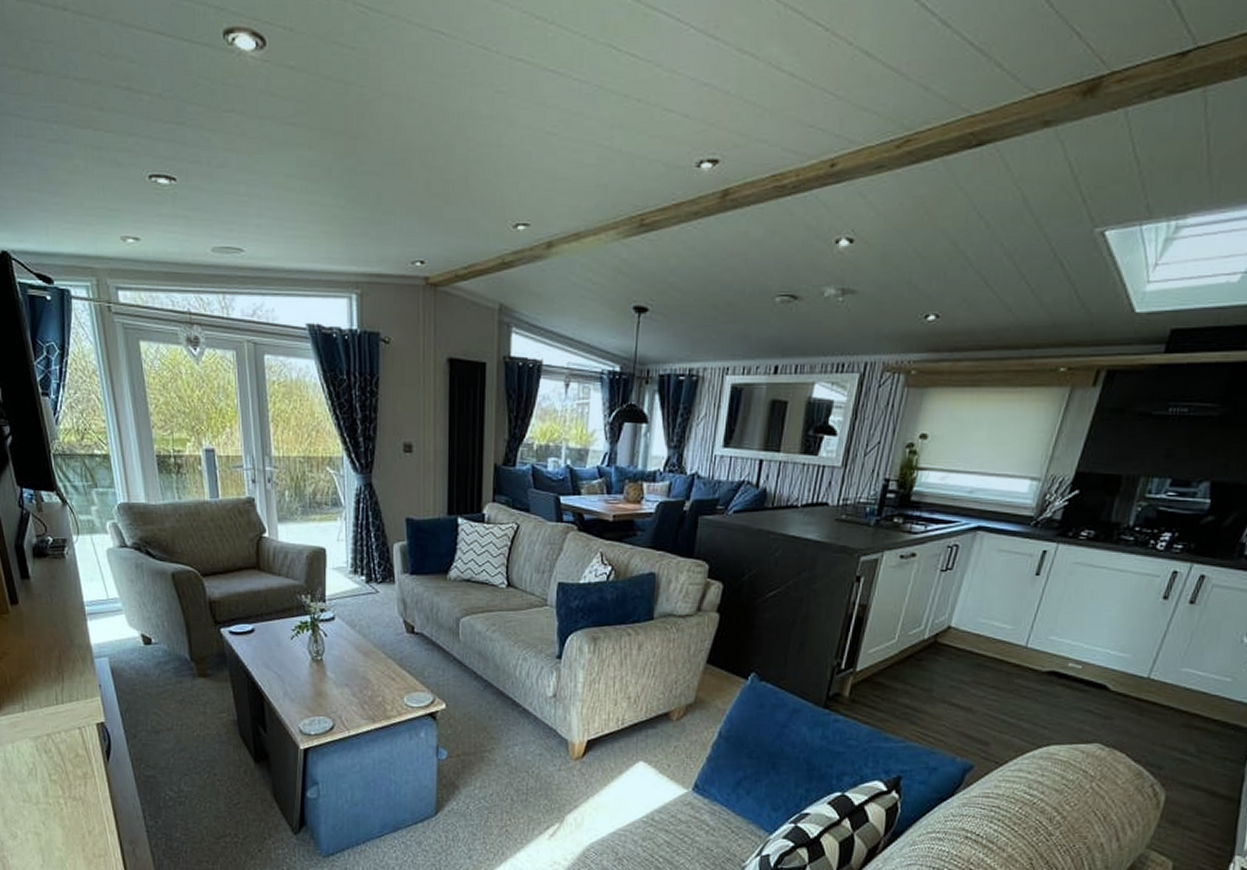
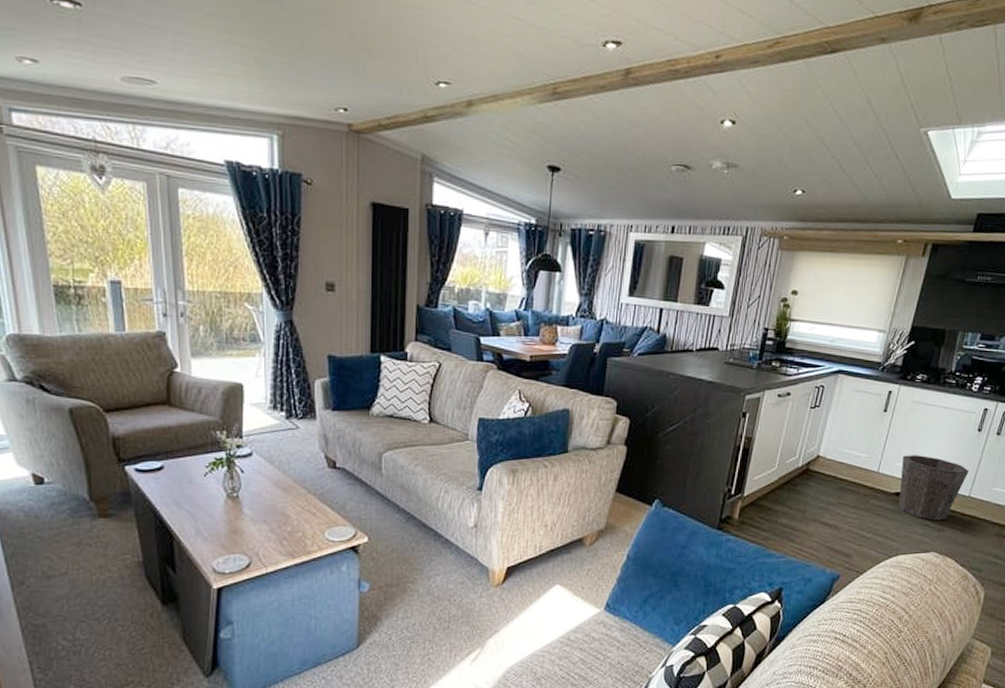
waste bin: none [1051,627,1149,706] -> present [898,455,969,520]

